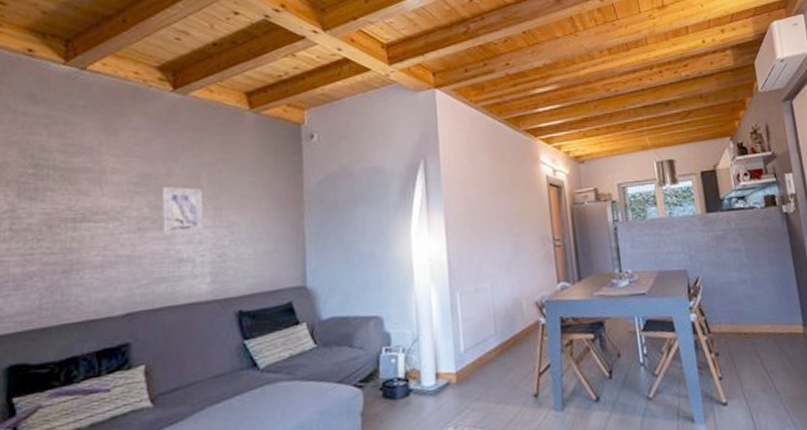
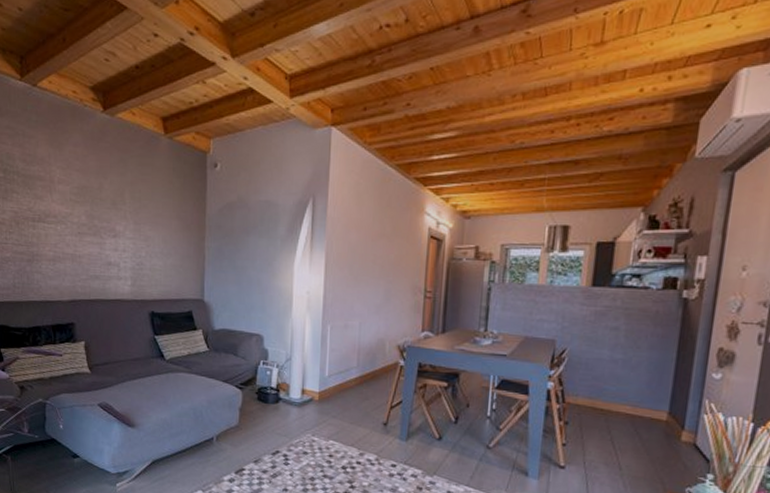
wall art: present [163,186,204,236] -> none [96,200,127,243]

